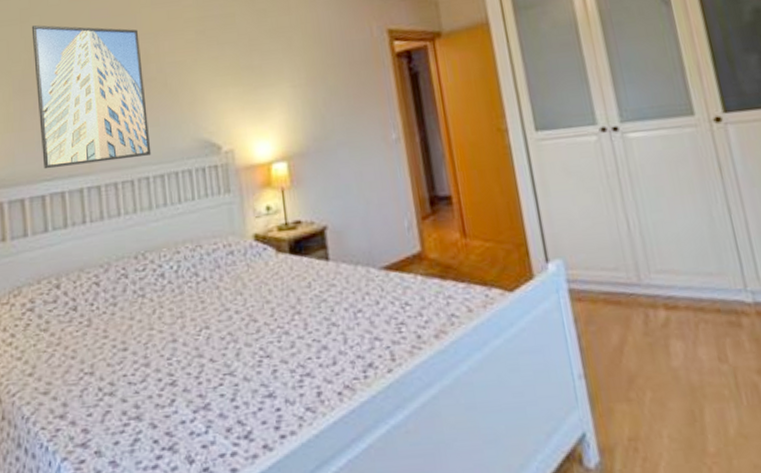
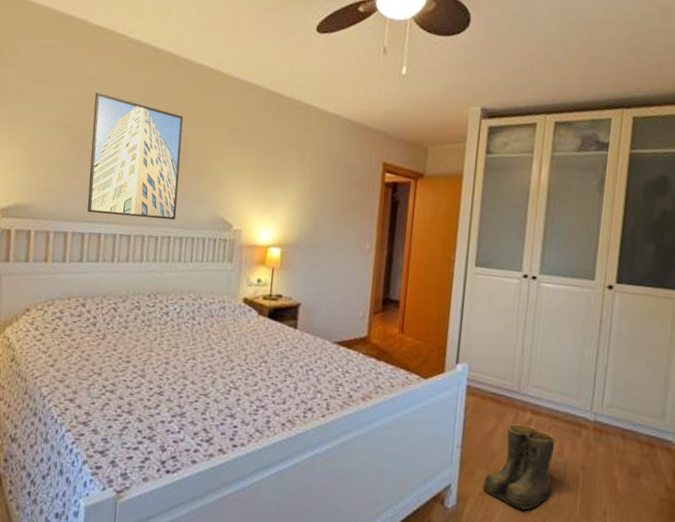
boots: none [629,327,729,450] -> present [483,423,556,510]

